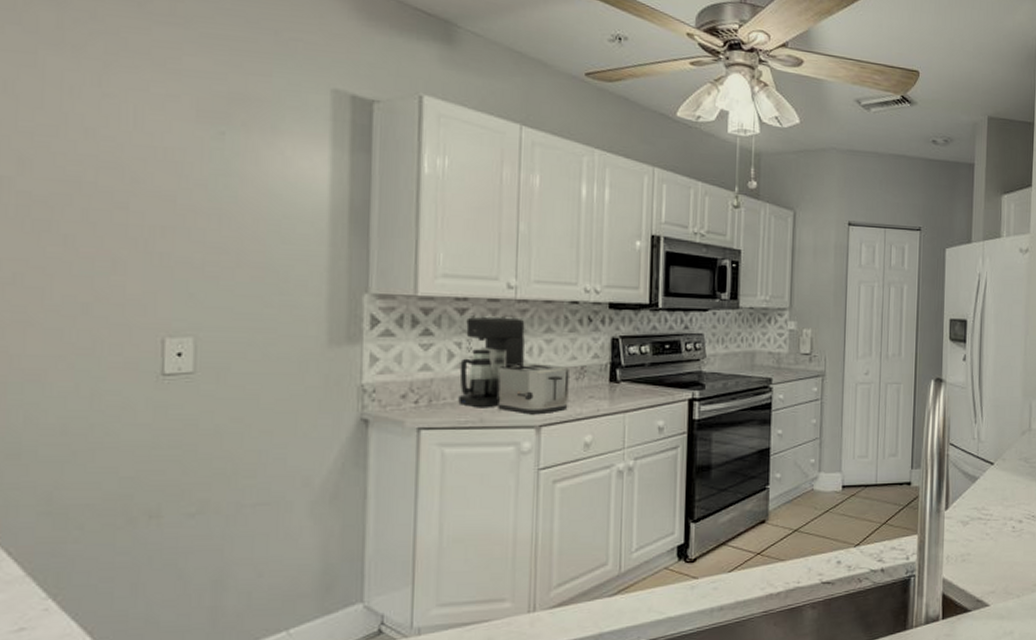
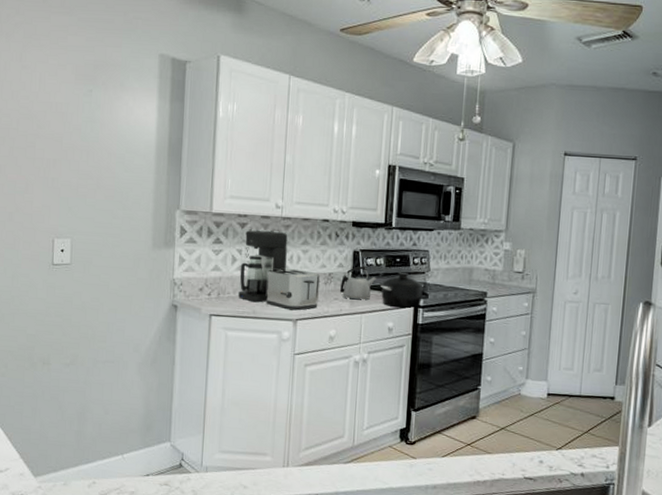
kettle: none [595,356,641,397] -> present [339,266,376,301]
saucepan: none [645,360,700,402] -> present [379,272,425,308]

